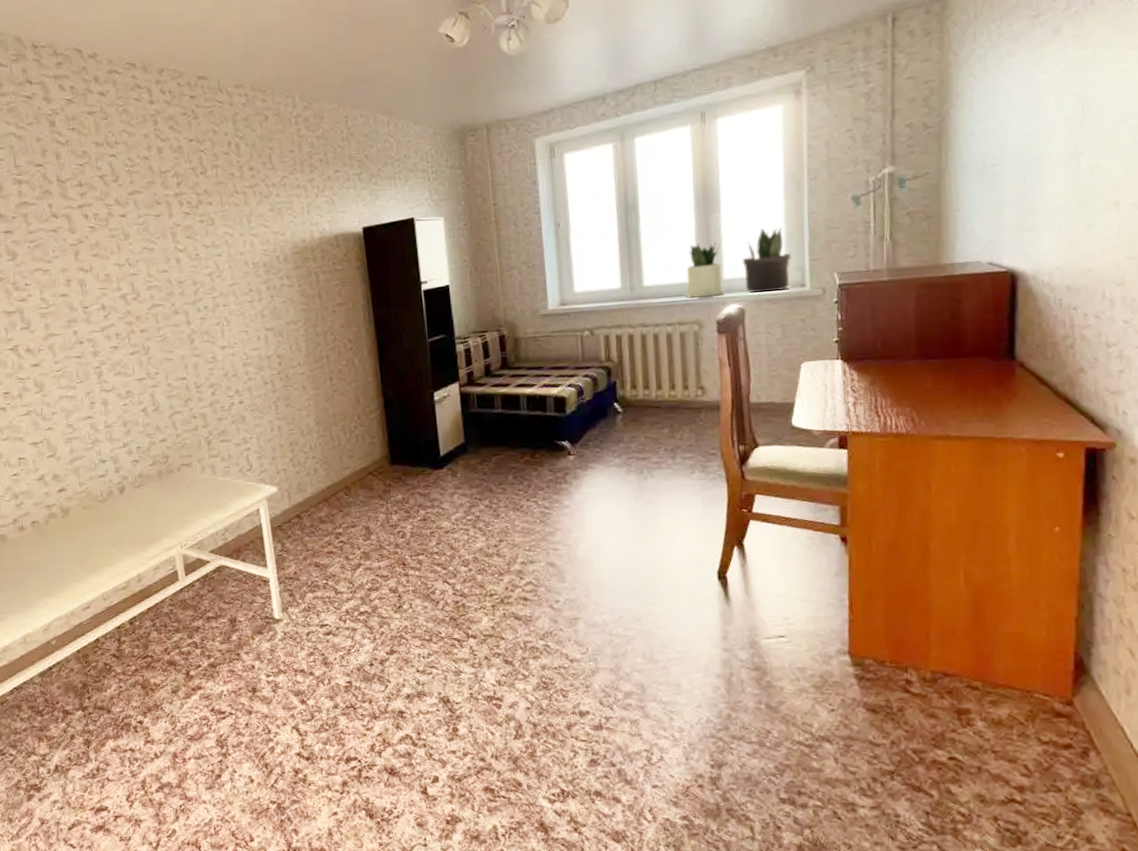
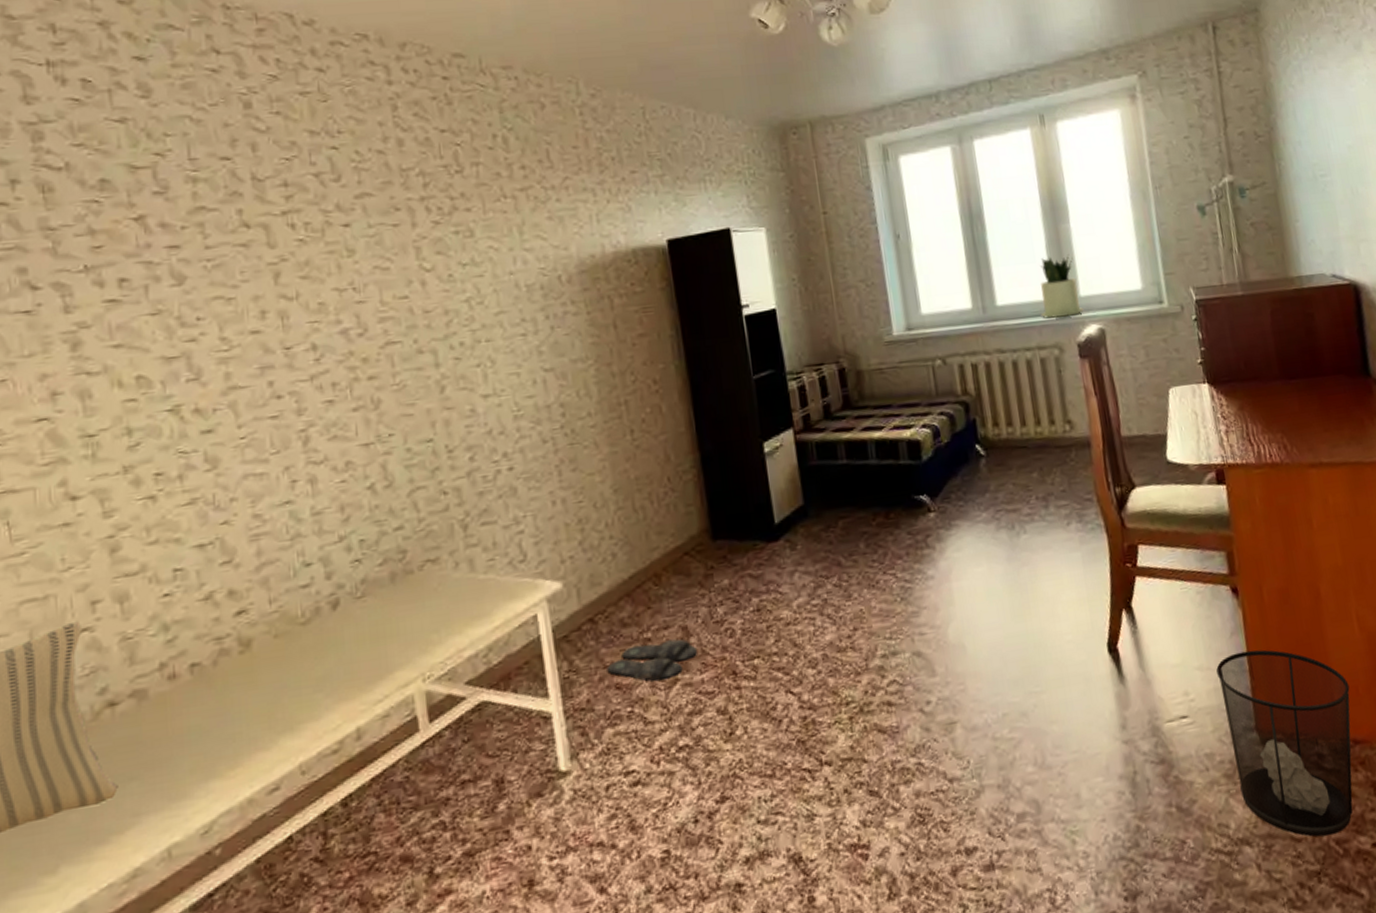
slippers: none [309,535,376,564] -> present [606,638,697,681]
planter: present [742,226,792,293] -> none [1096,238,1147,311]
waste bin: none [817,590,947,746] -> present [1216,649,1353,837]

